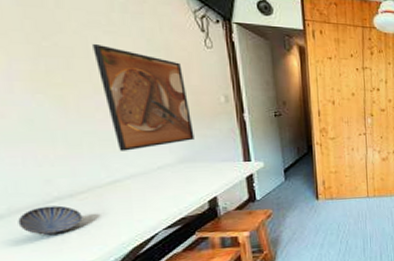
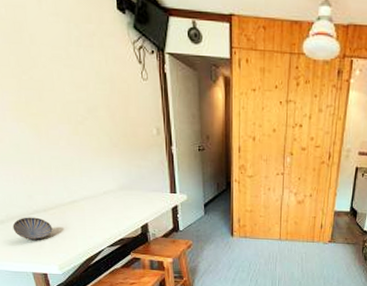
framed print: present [93,43,195,151] -> none [56,76,131,176]

